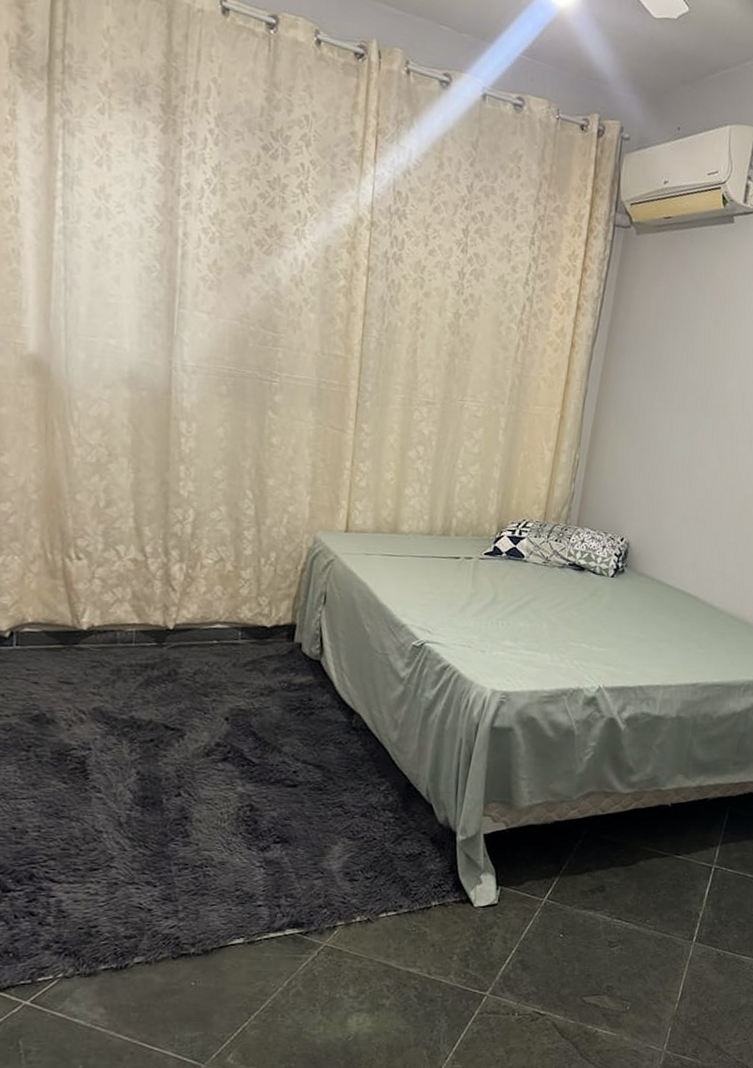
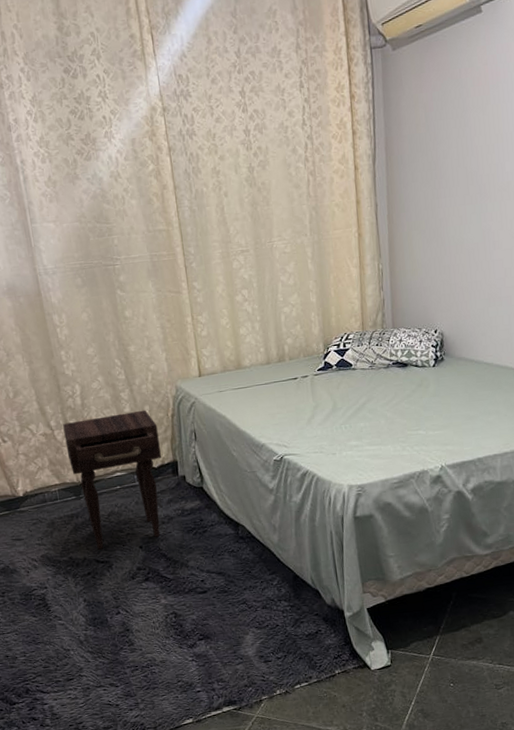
nightstand: none [158,552,281,713] -> present [63,410,161,550]

